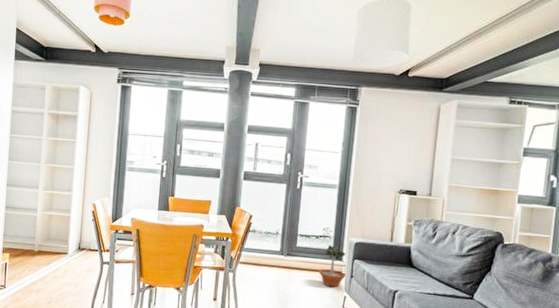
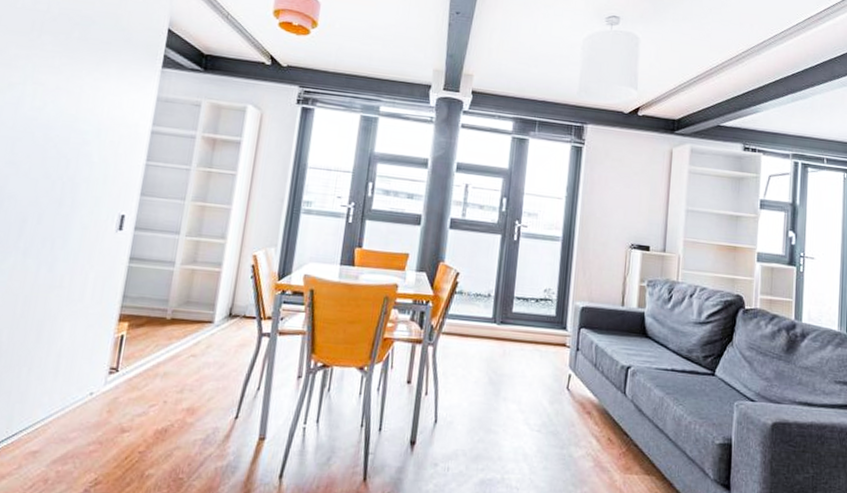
potted tree: present [318,244,346,288] -> none [538,309,571,364]

